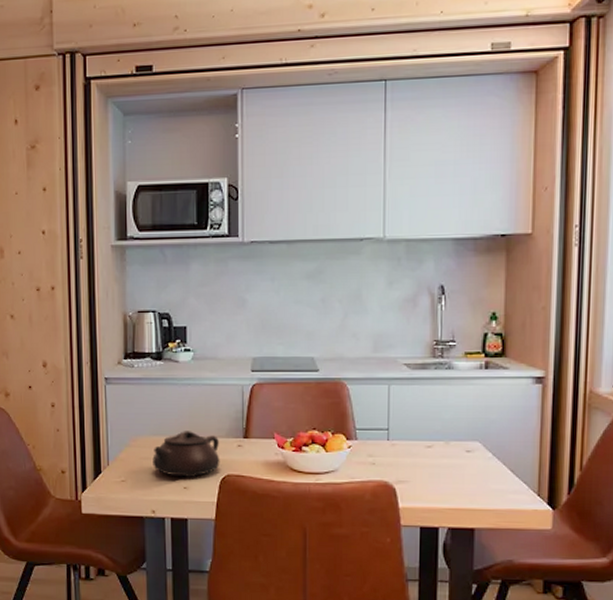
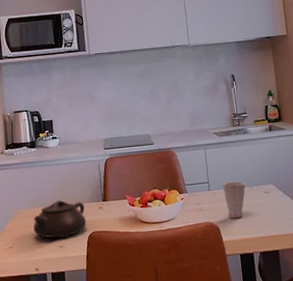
cup: none [407,432,441,481] -> present [222,182,246,219]

